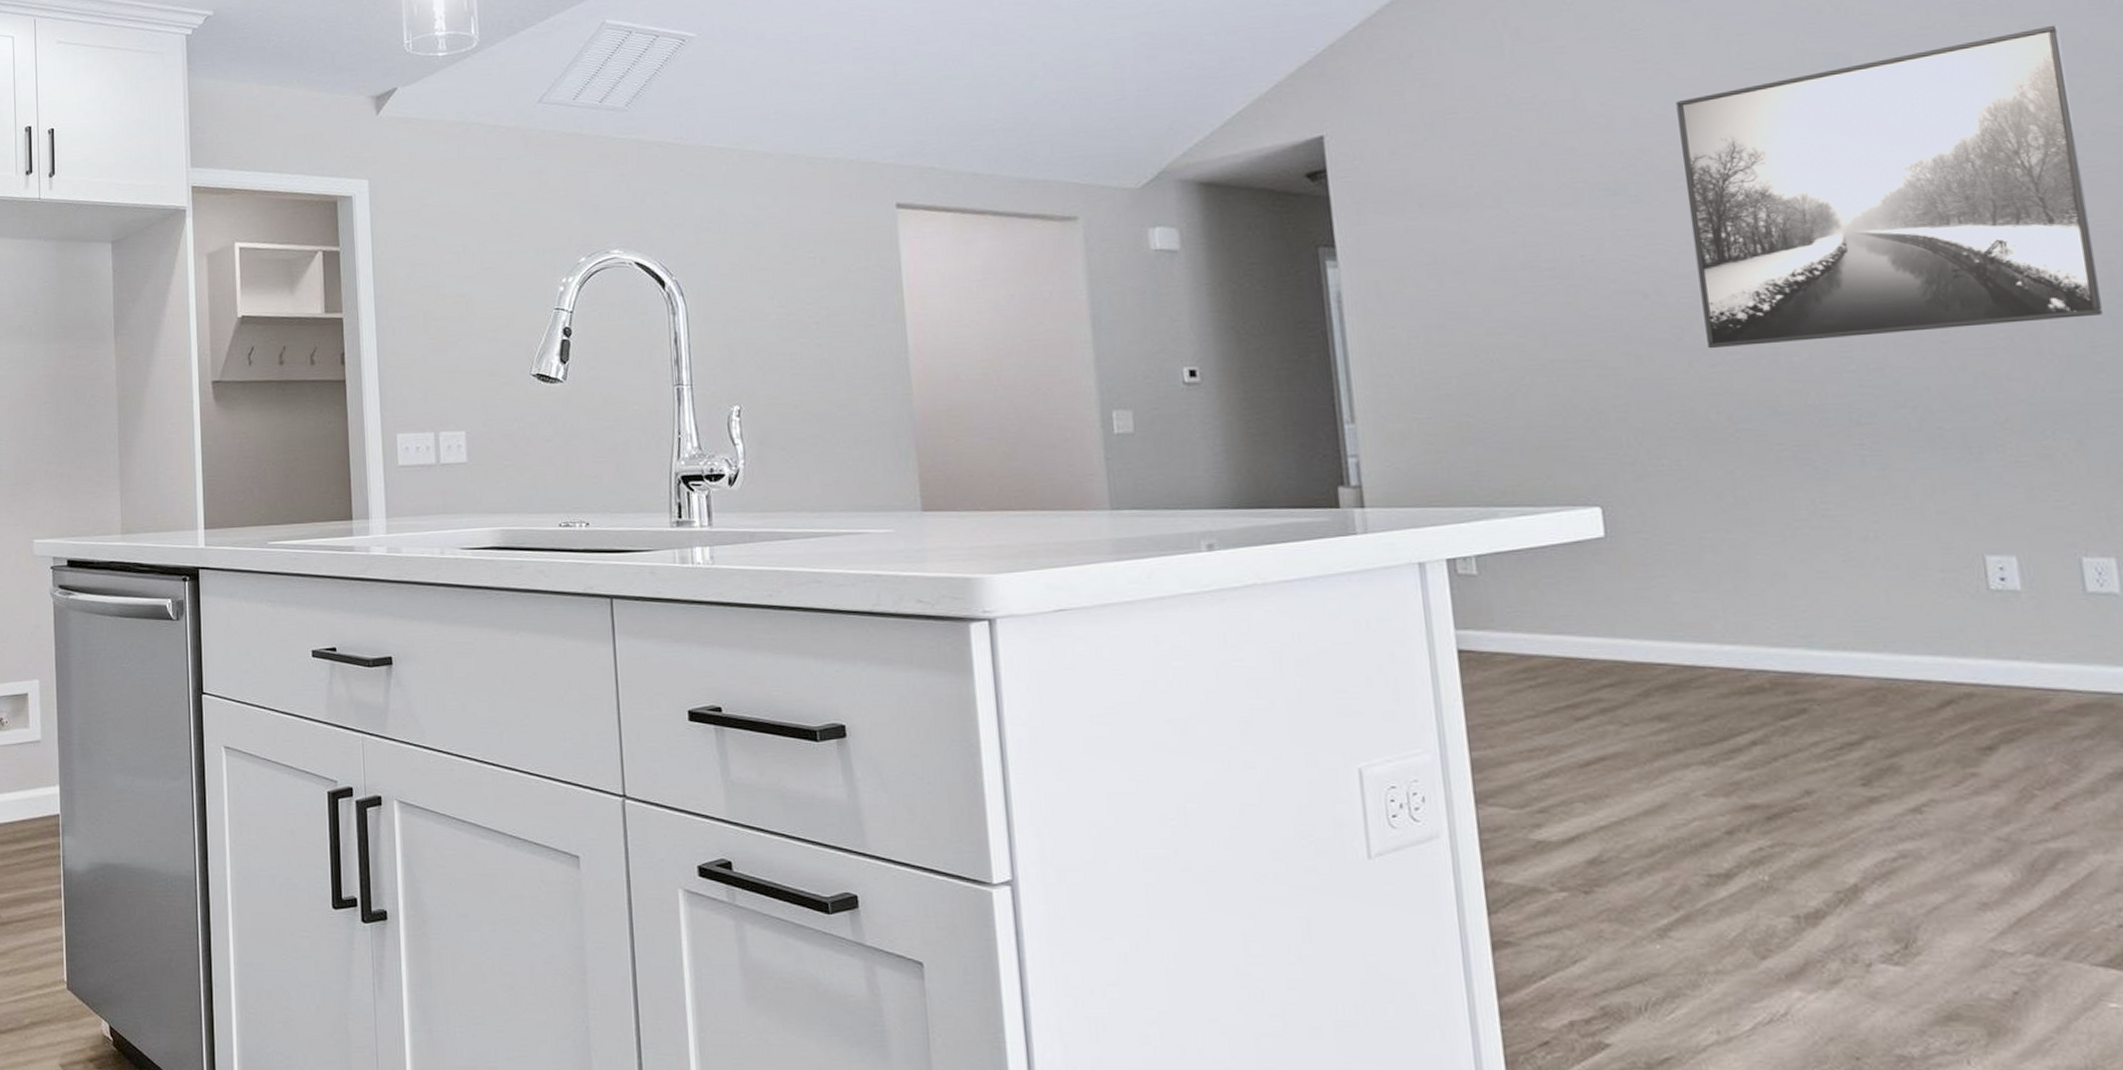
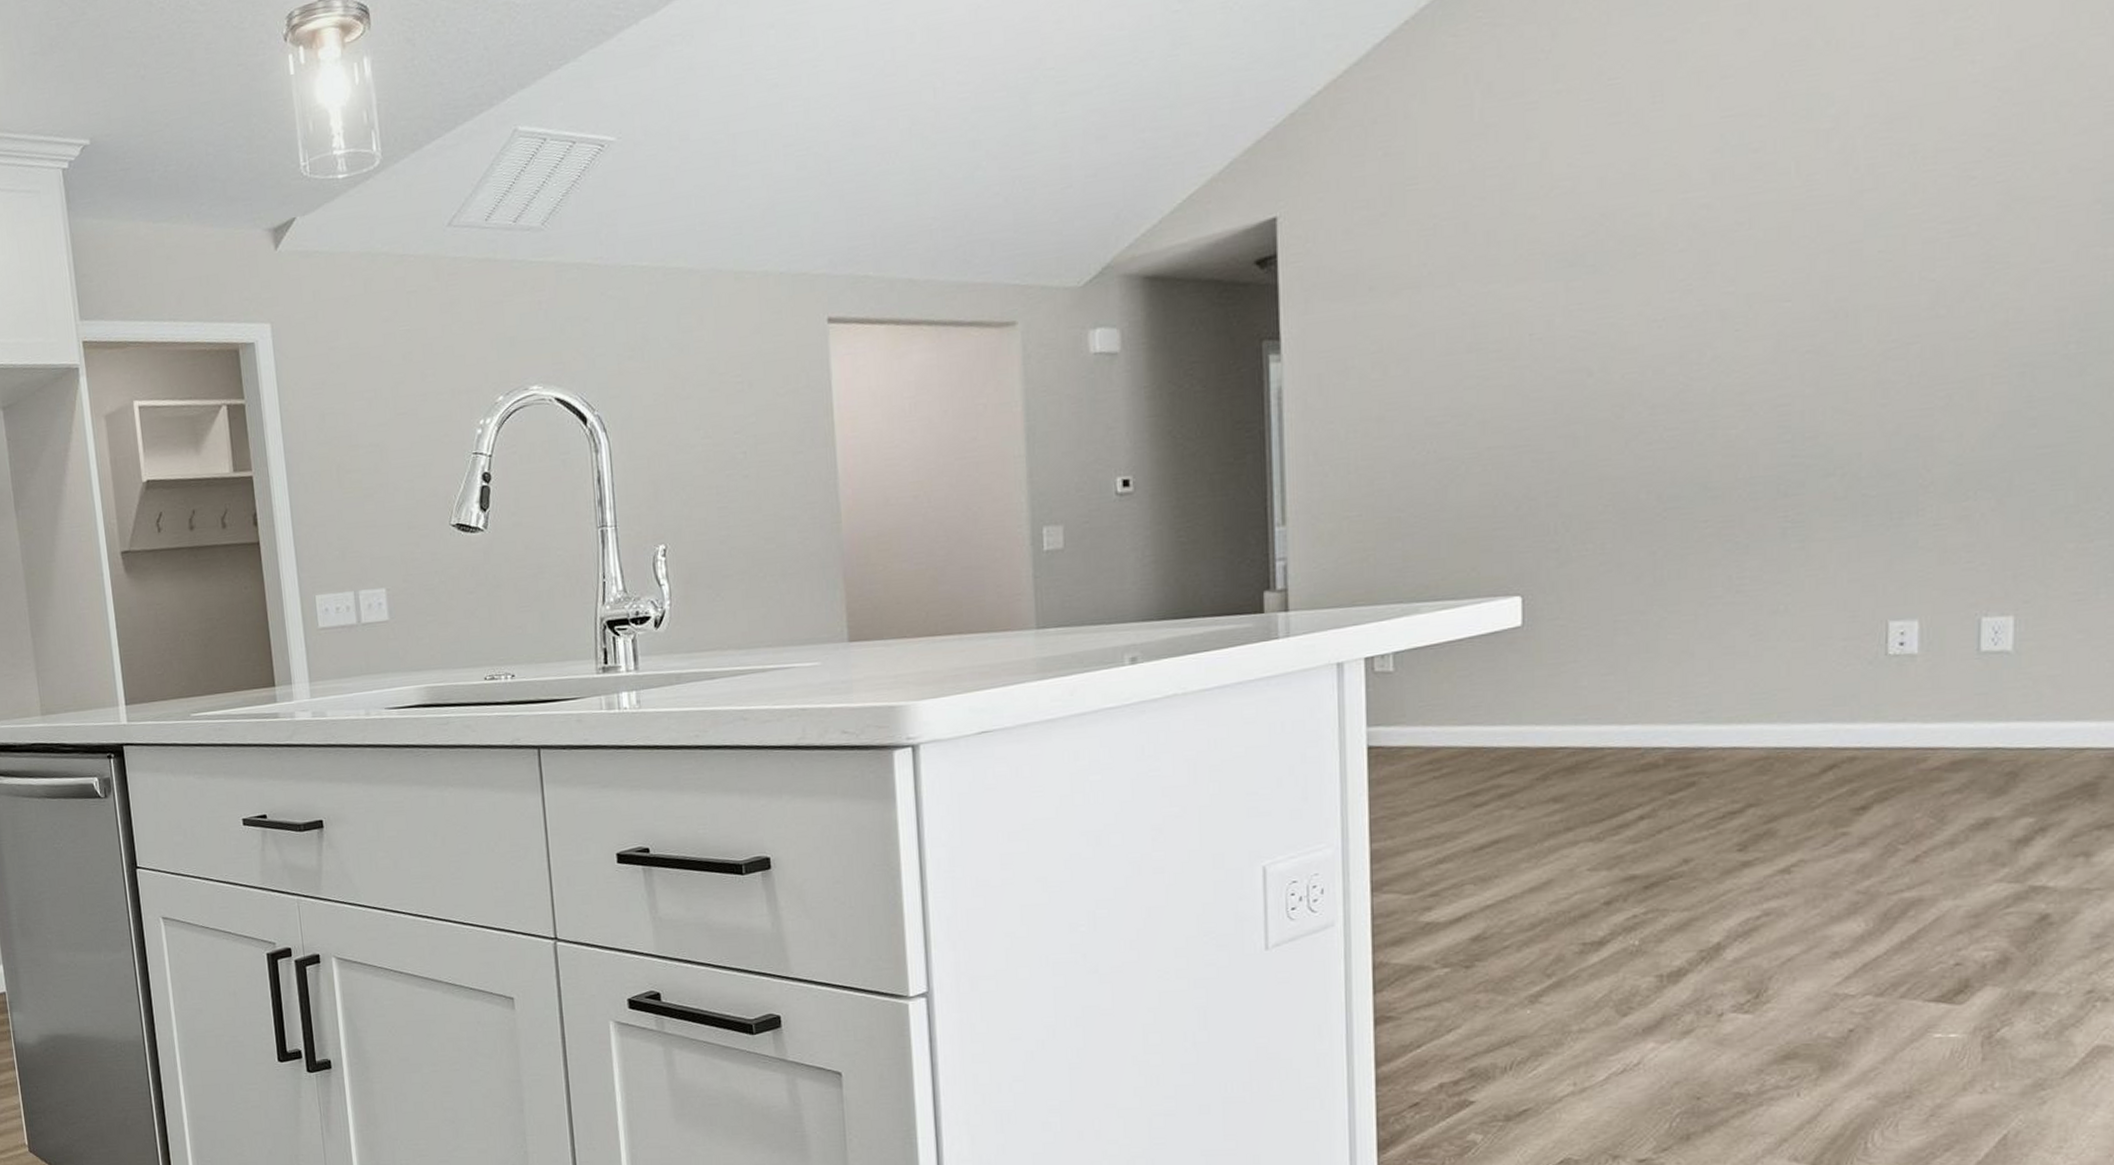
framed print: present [1676,24,2103,349] -> none [1645,48,2055,426]

